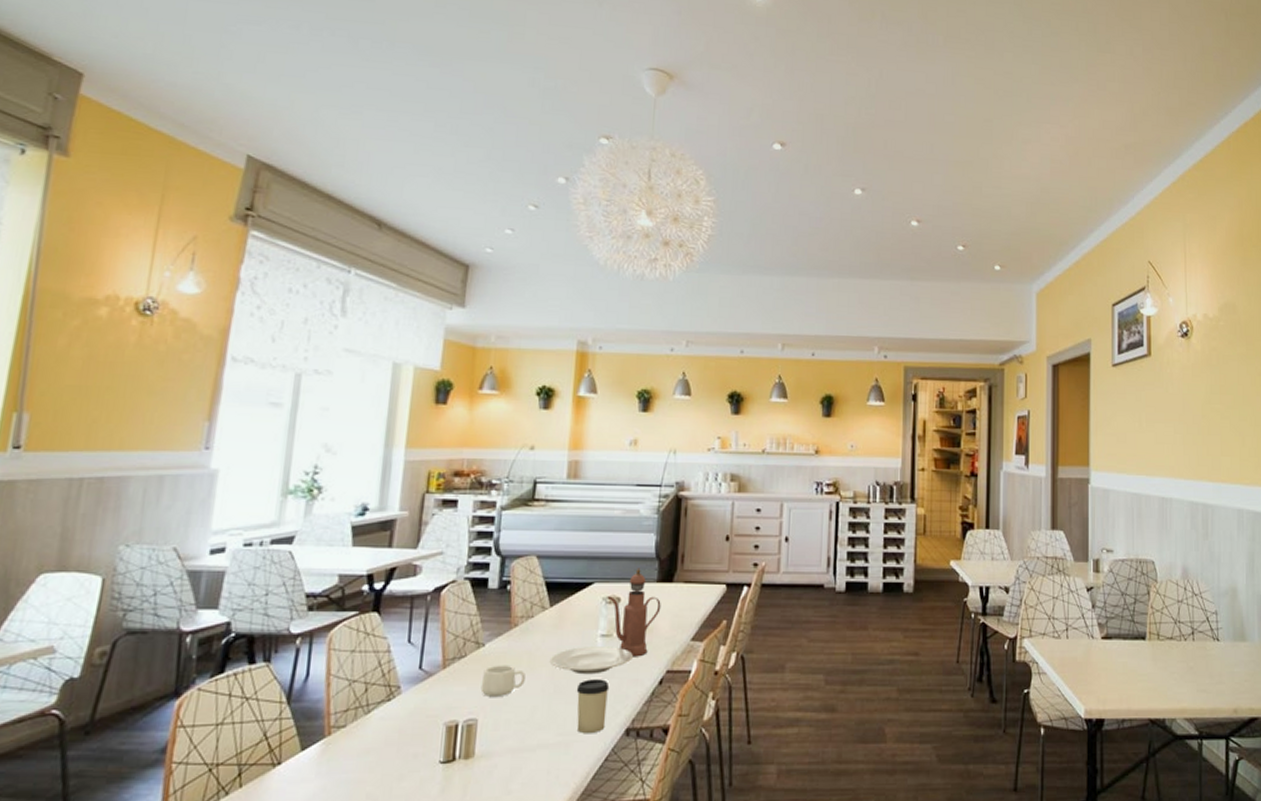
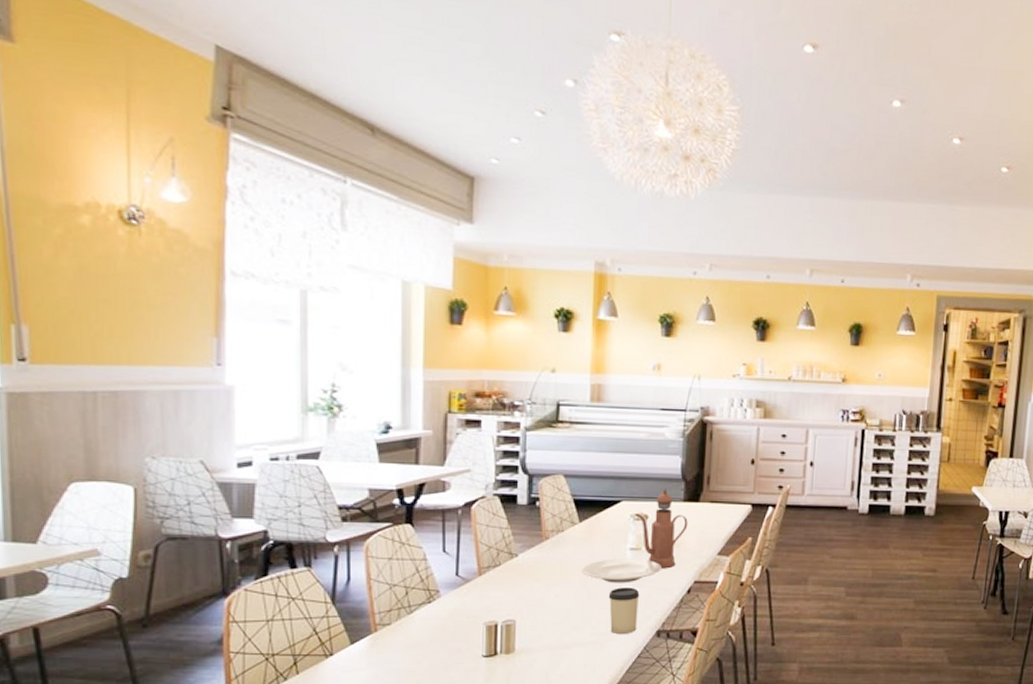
mug: present [480,665,526,697] -> none [516,573,559,601]

